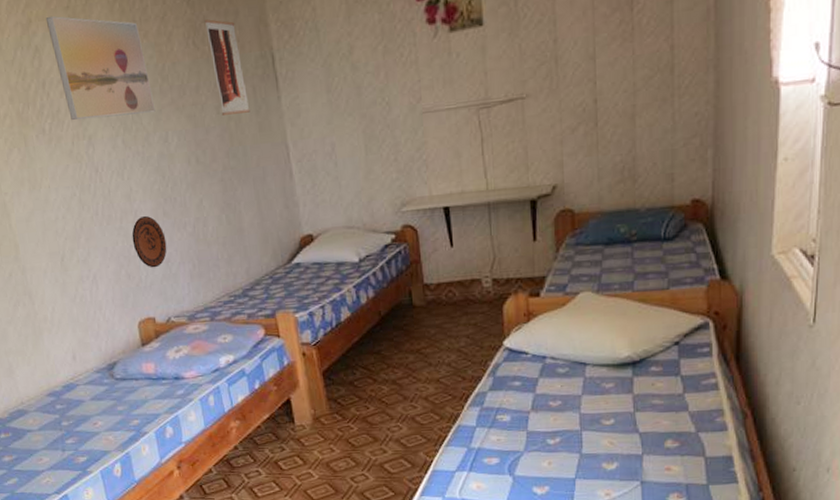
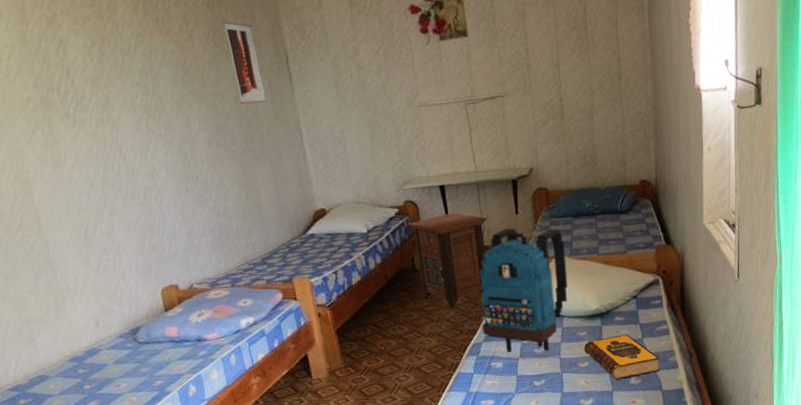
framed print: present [45,15,155,120] -> none [70,11,178,105]
decorative plate: present [132,215,167,268] -> none [155,192,190,240]
nightstand: none [405,239,498,352] -> present [407,213,487,309]
backpack: none [487,258,594,404] -> present [479,228,568,352]
hardback book: none [609,388,705,441] -> present [583,334,661,380]

